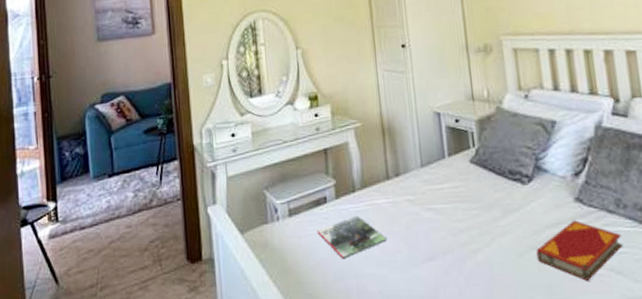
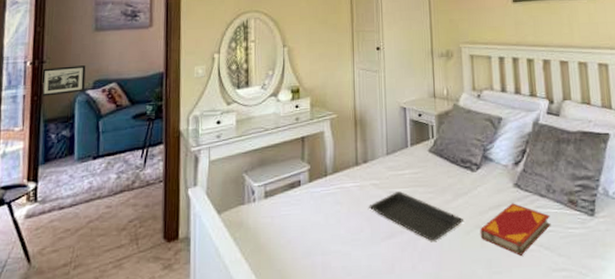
picture frame: none [50,78,93,113] -> present [42,65,86,97]
magazine: present [317,215,386,260] -> none [290,197,352,238]
serving tray: none [404,208,517,264] -> present [369,191,464,241]

